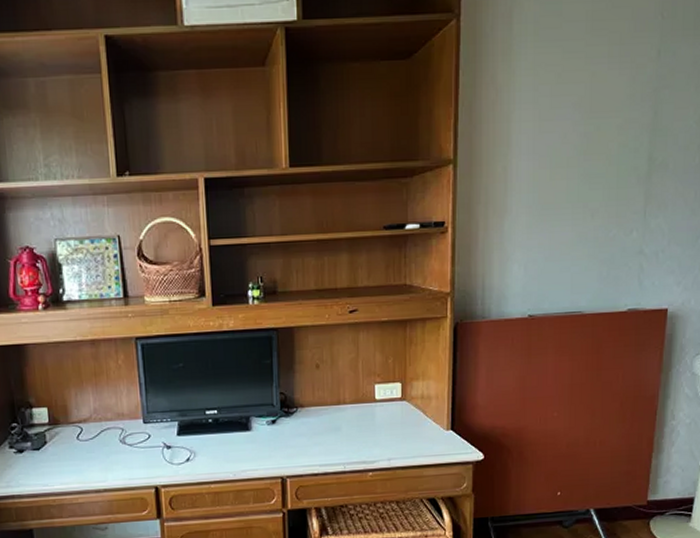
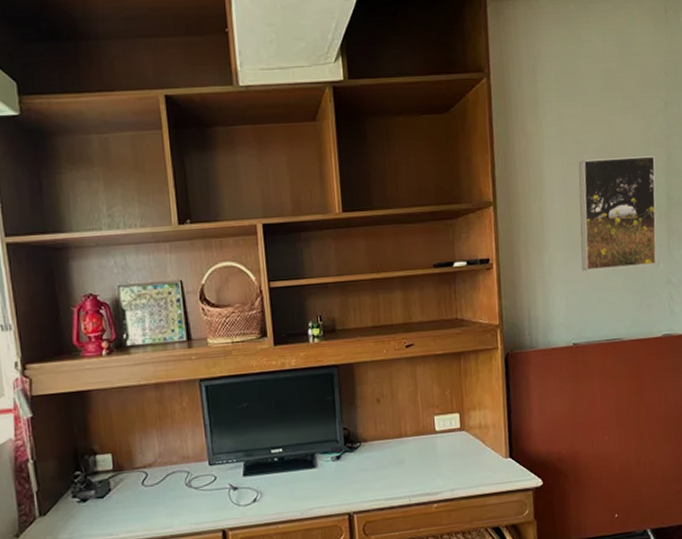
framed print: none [545,111,640,238] -> present [578,156,657,271]

